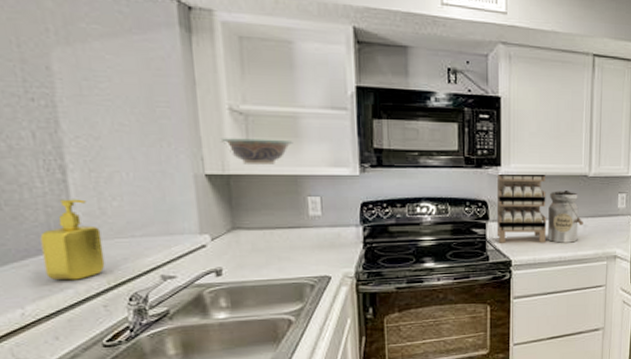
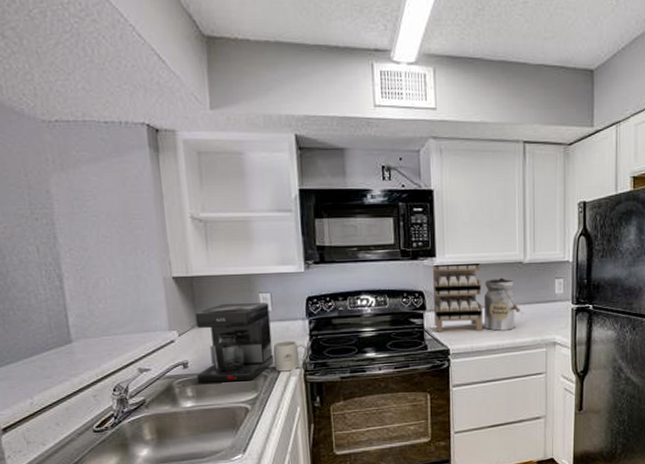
soap dispenser: present [40,199,105,281] -> none [44,303,94,374]
decorative bowl: present [220,138,293,164] -> none [184,242,246,266]
coffee maker: none [231,205,322,292] -> present [194,302,273,383]
mug: none [321,248,360,281] -> present [273,340,308,372]

